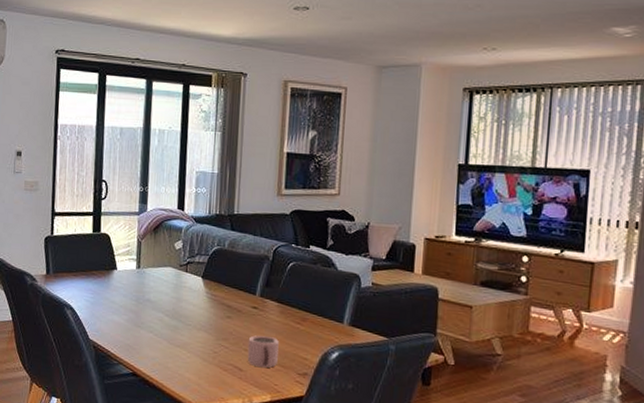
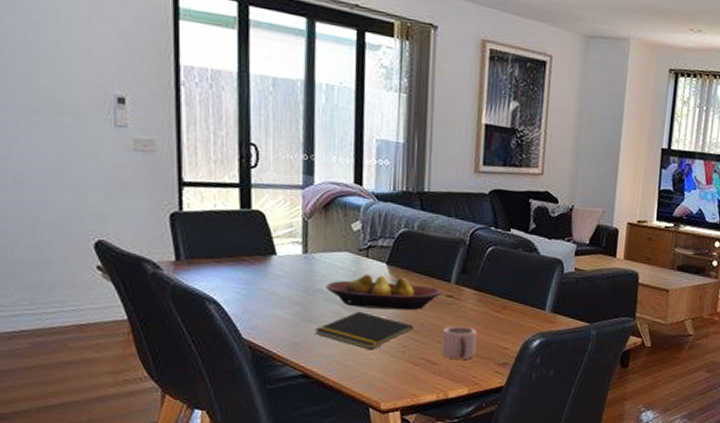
notepad: none [143,319,223,354] -> present [314,312,414,350]
fruit bowl: none [153,286,248,320] -> present [325,274,442,311]

